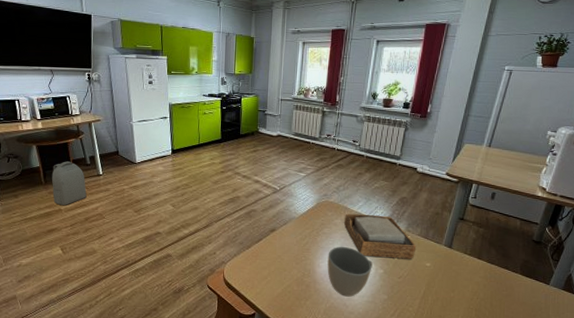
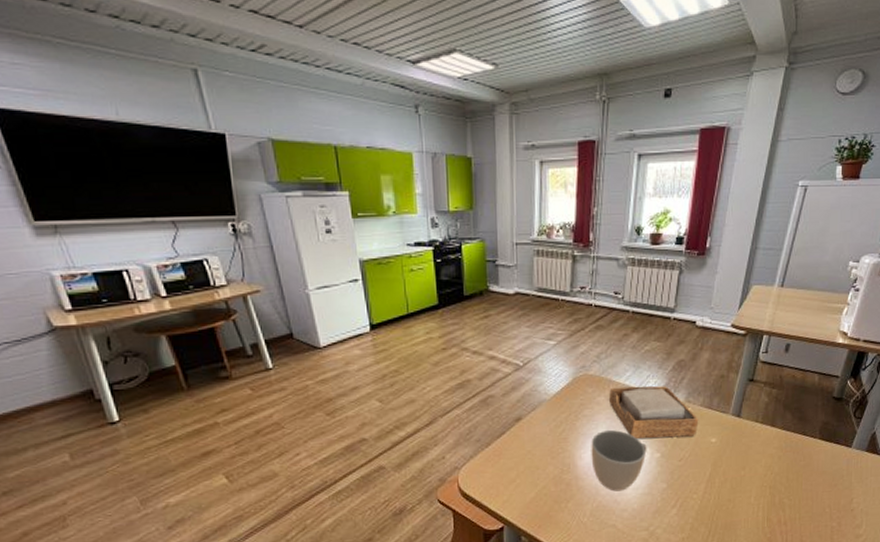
backpack: present [51,161,87,206] -> none [196,353,254,418]

